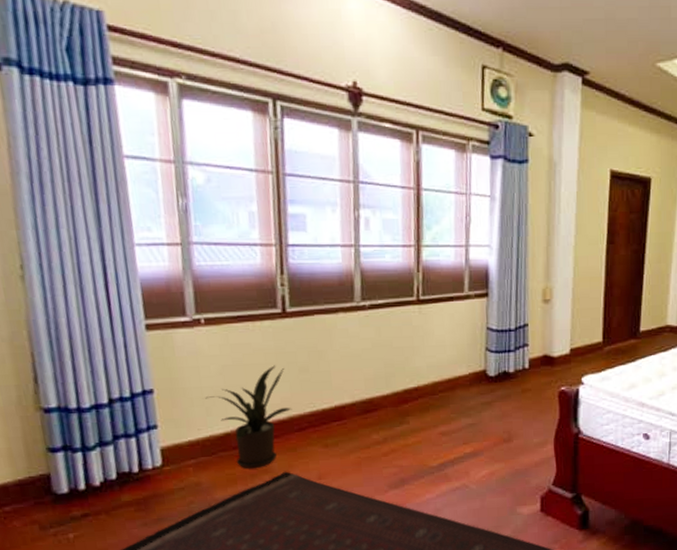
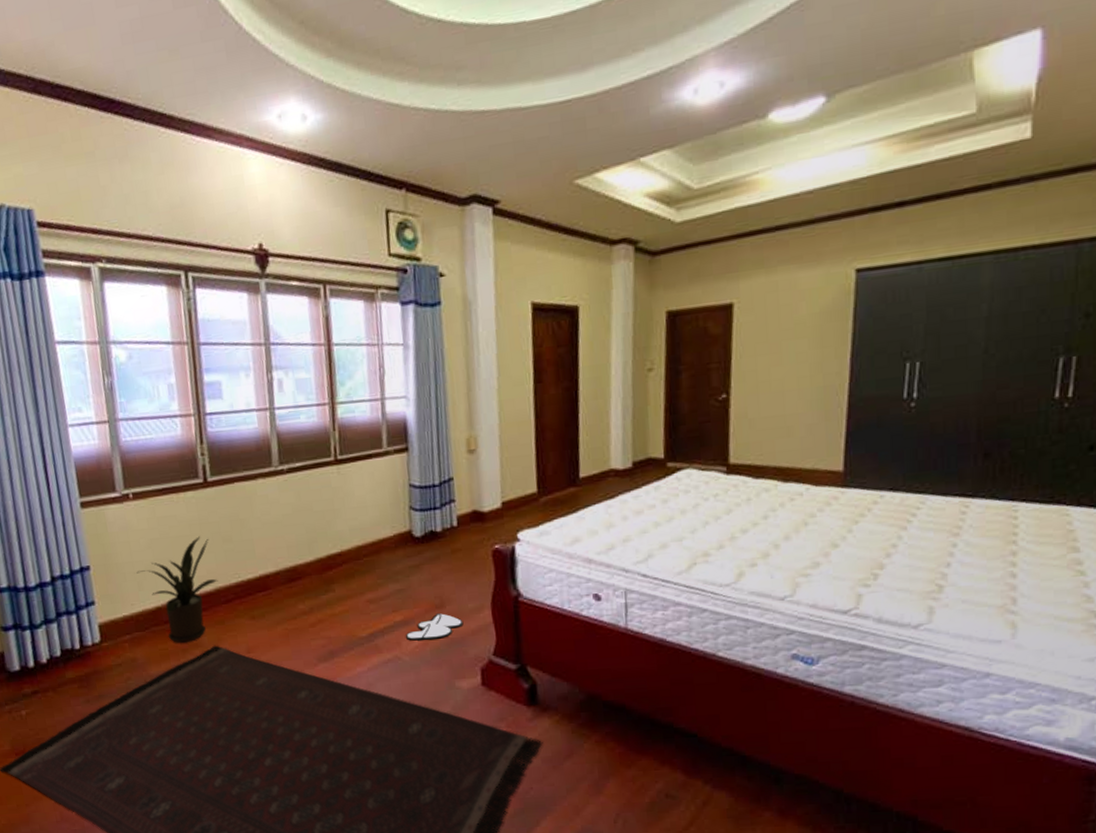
slippers: none [474,447,528,471] -> present [406,613,464,641]

